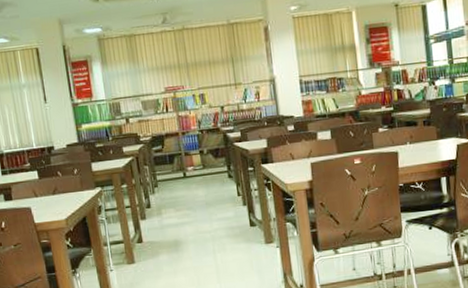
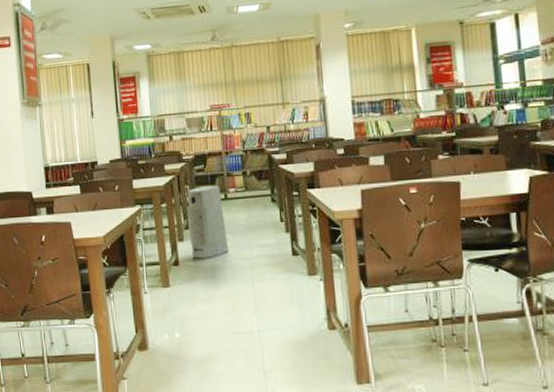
air purifier: none [147,164,191,235] -> present [186,185,229,259]

